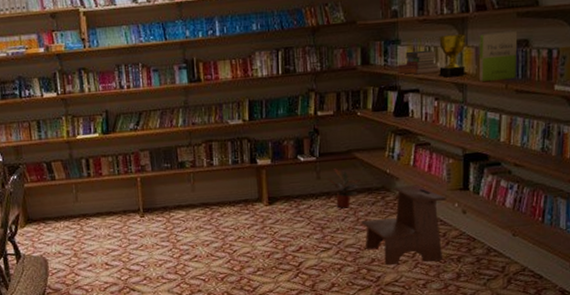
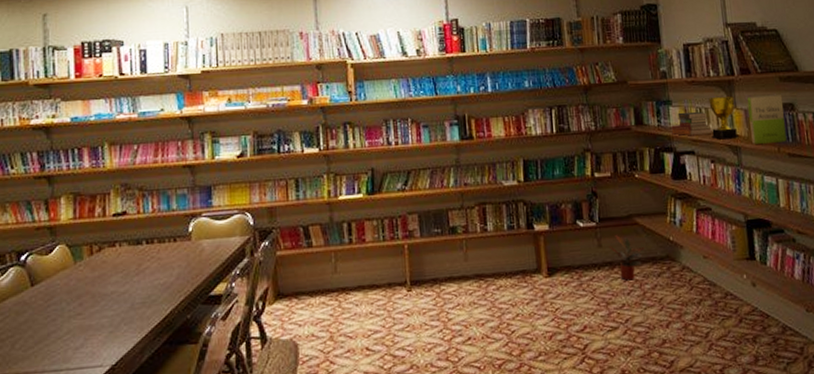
step stool: present [361,184,447,265] -> none [648,253,738,347]

